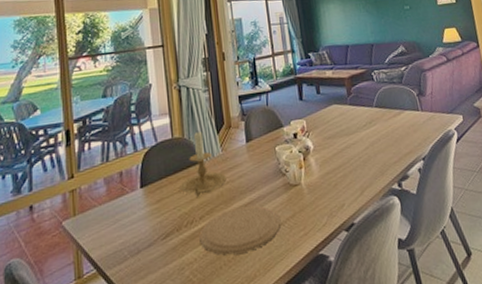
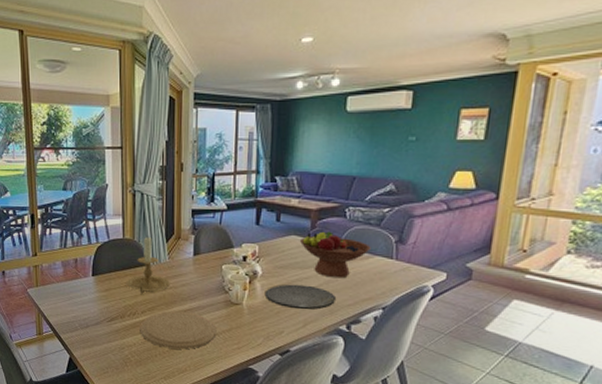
plate: none [319,150,383,178] -> present [264,284,335,310]
fruit bowl: none [340,95,400,139] -> present [299,231,371,279]

